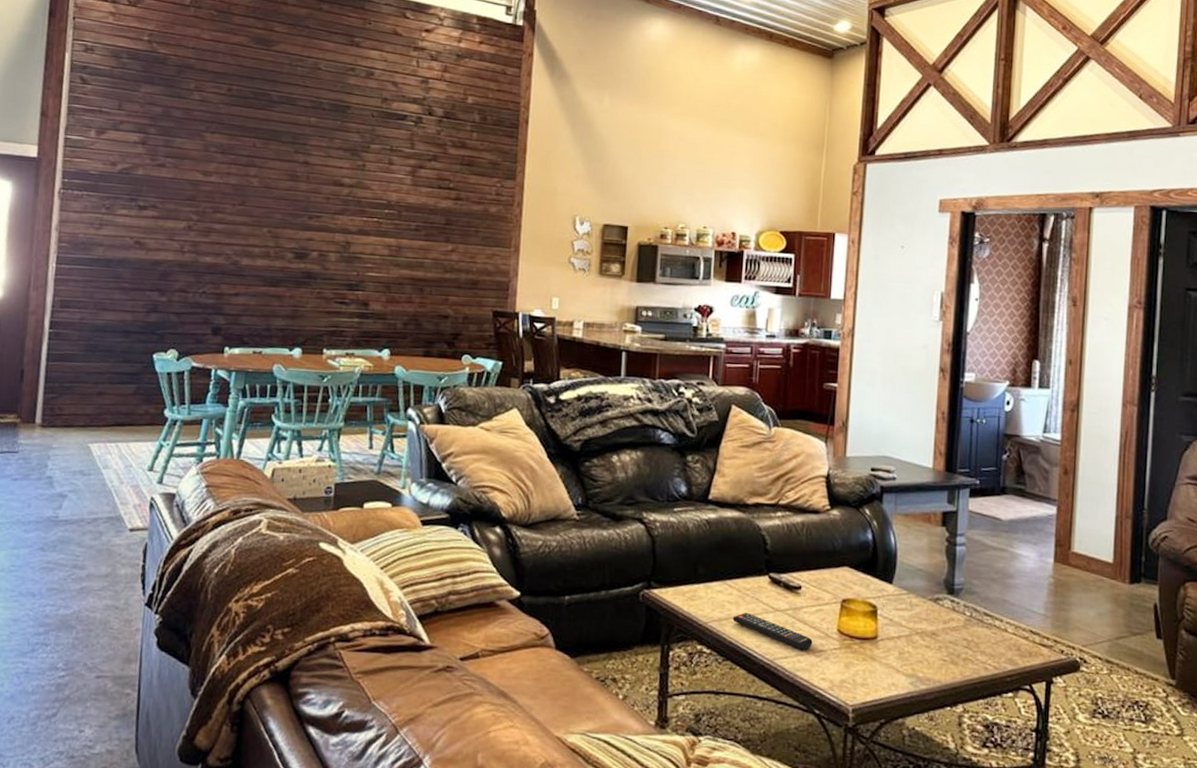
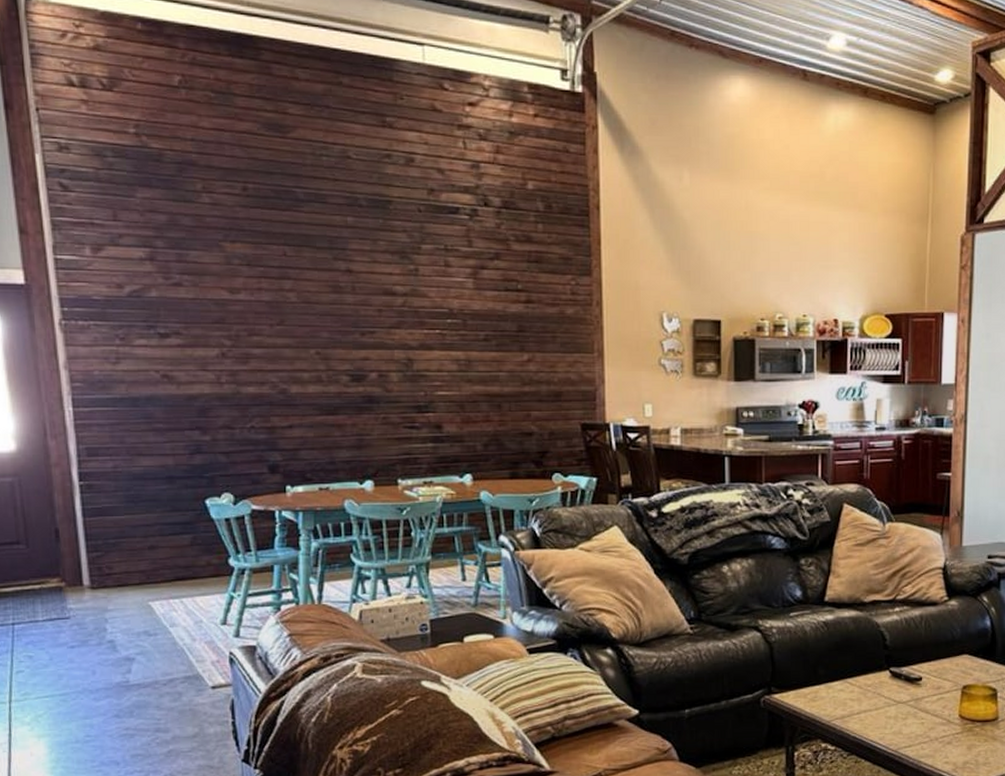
remote control: present [733,612,813,650] -> none [855,707,935,738]

